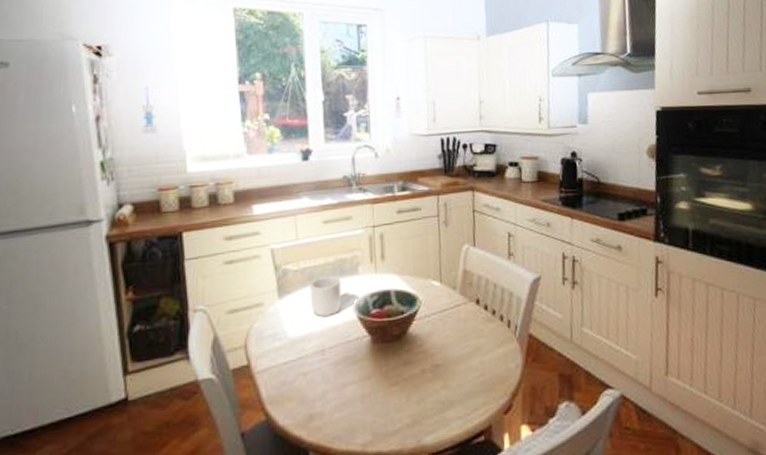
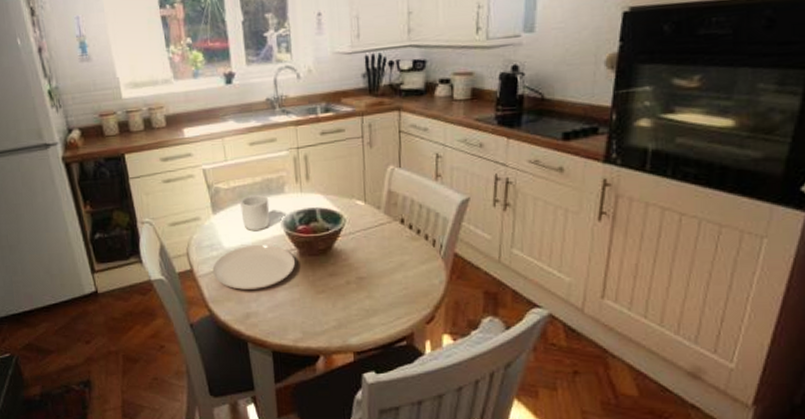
plate: none [273,332,368,387] -> present [212,245,296,290]

